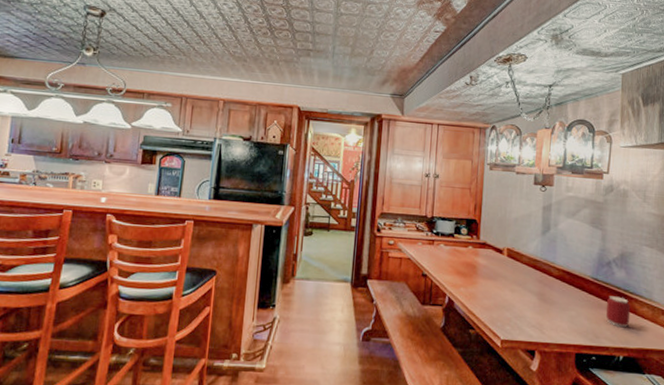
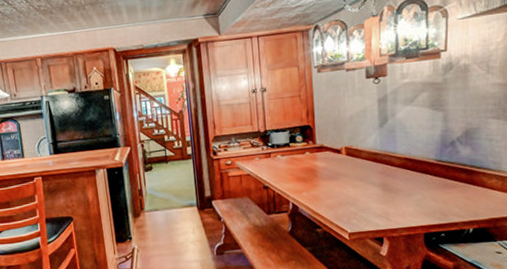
can: present [605,296,631,327] -> none [452,173,479,202]

